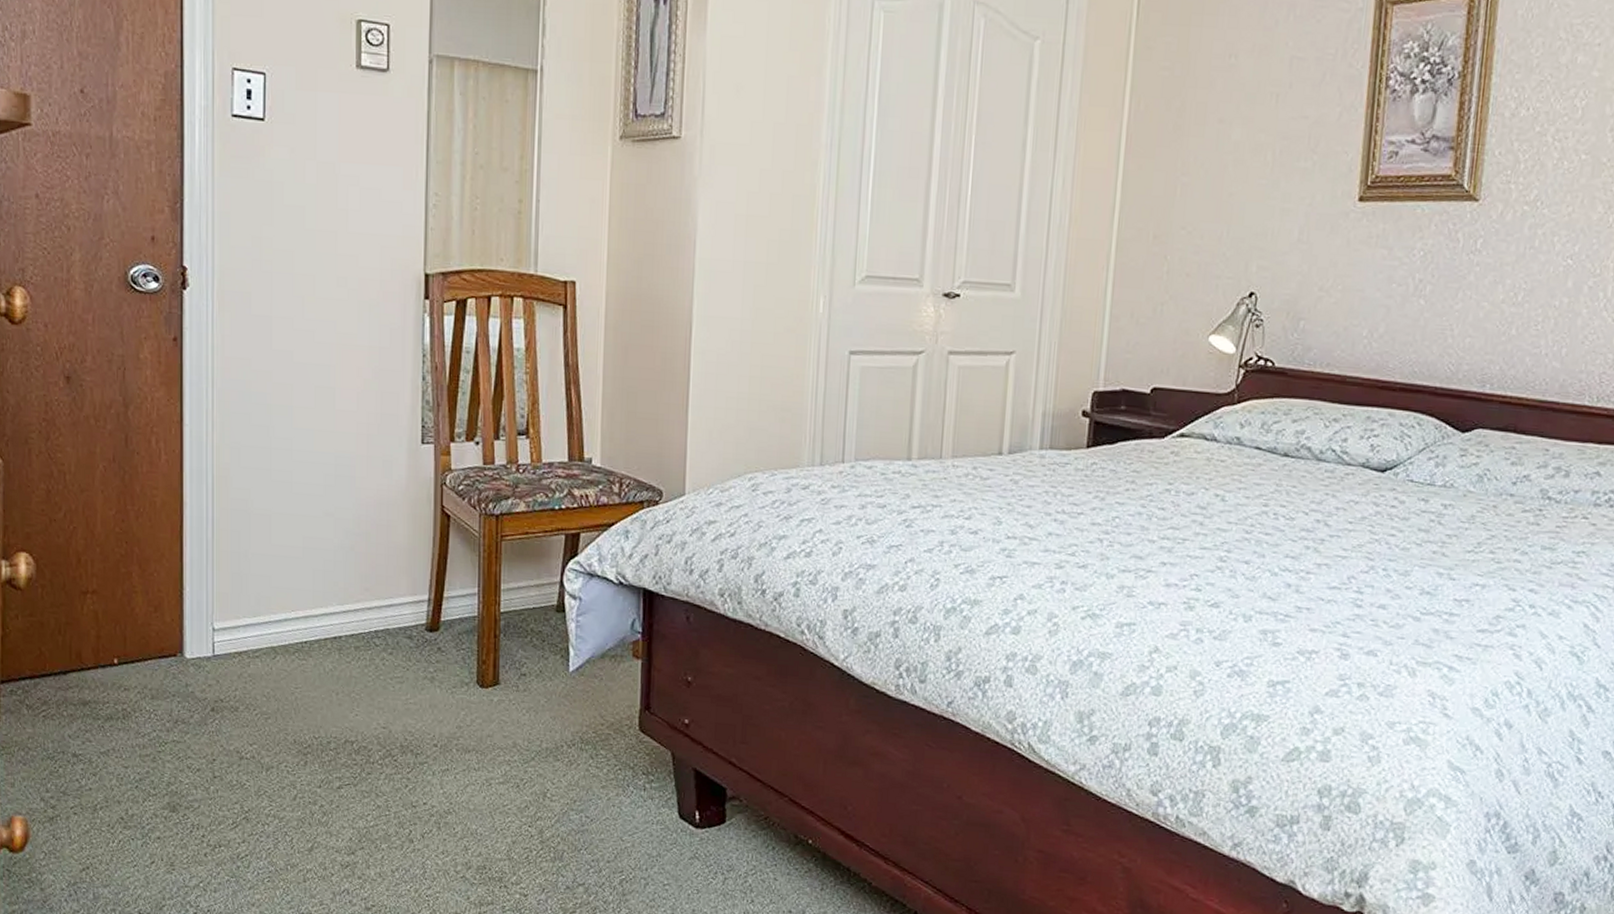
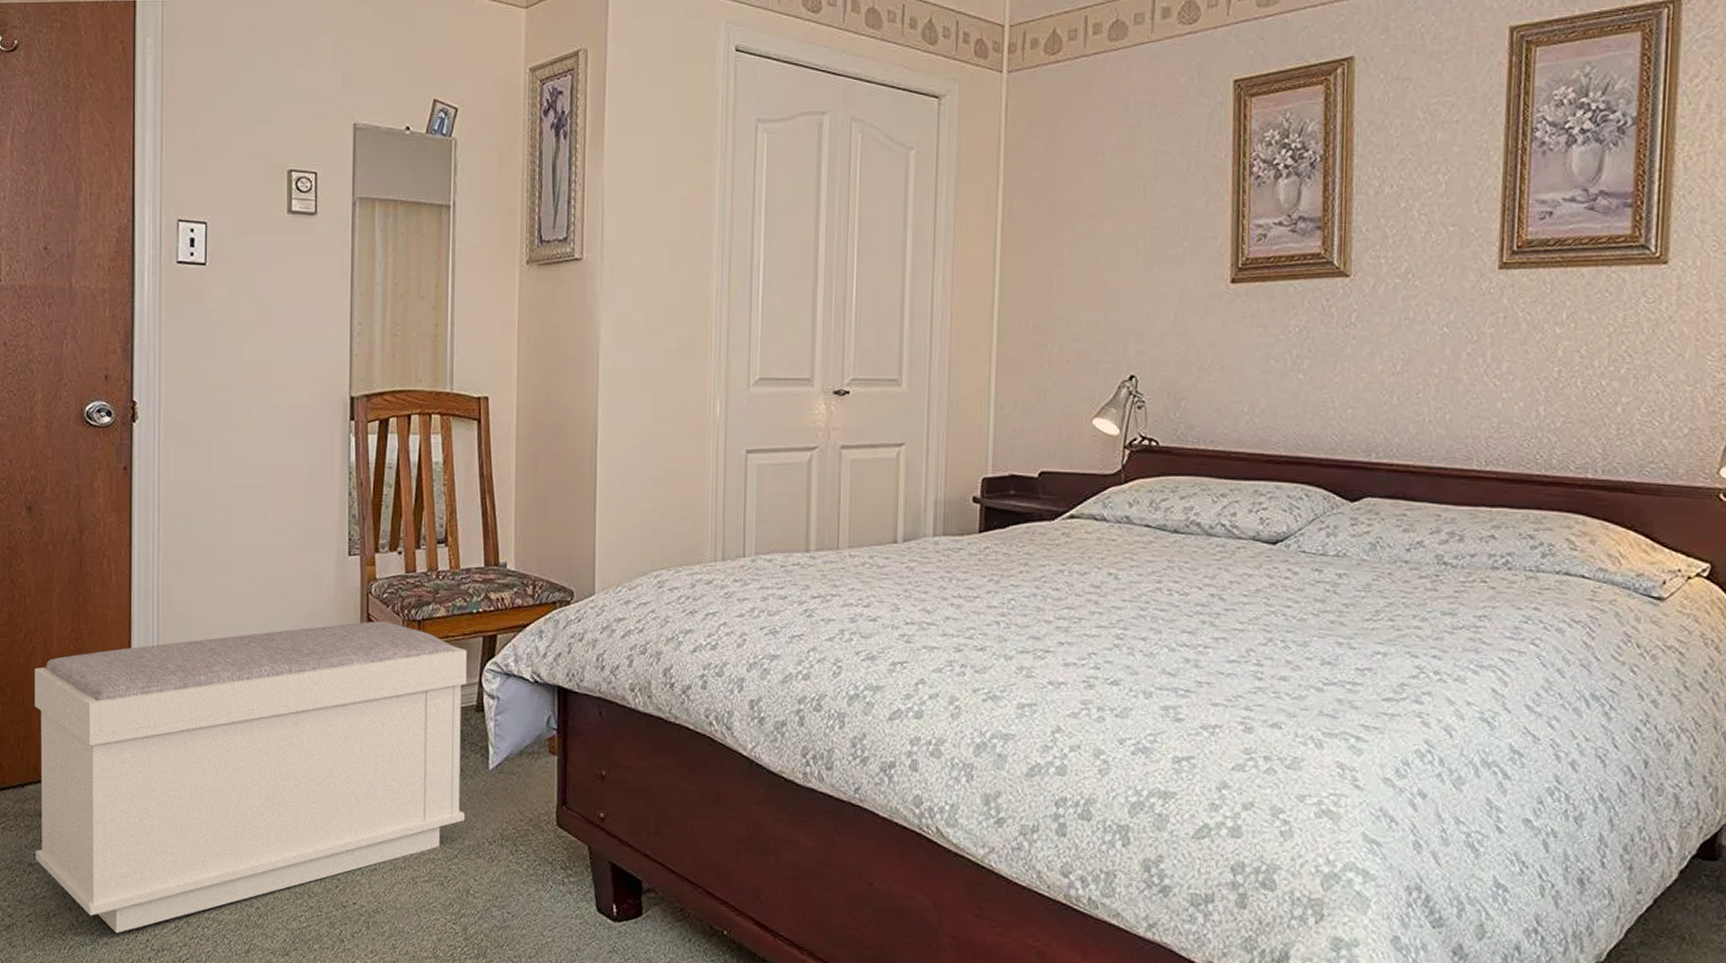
bench: none [76,514,548,828] -> present [35,621,467,933]

